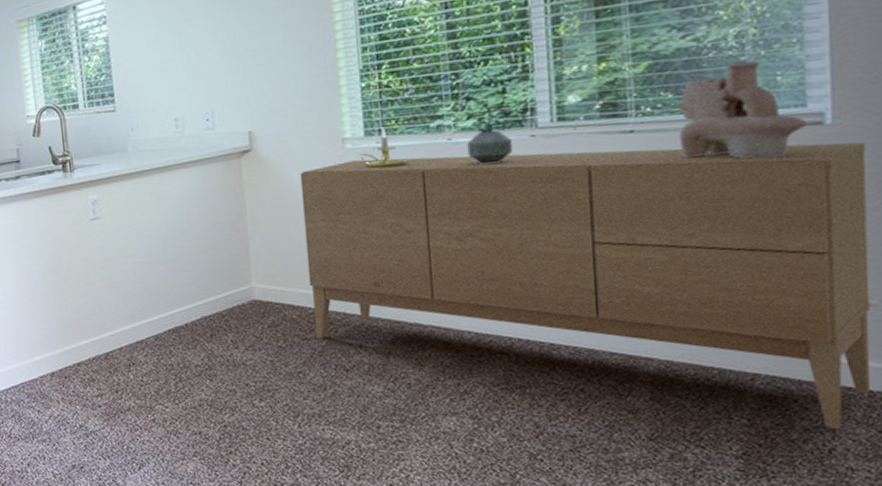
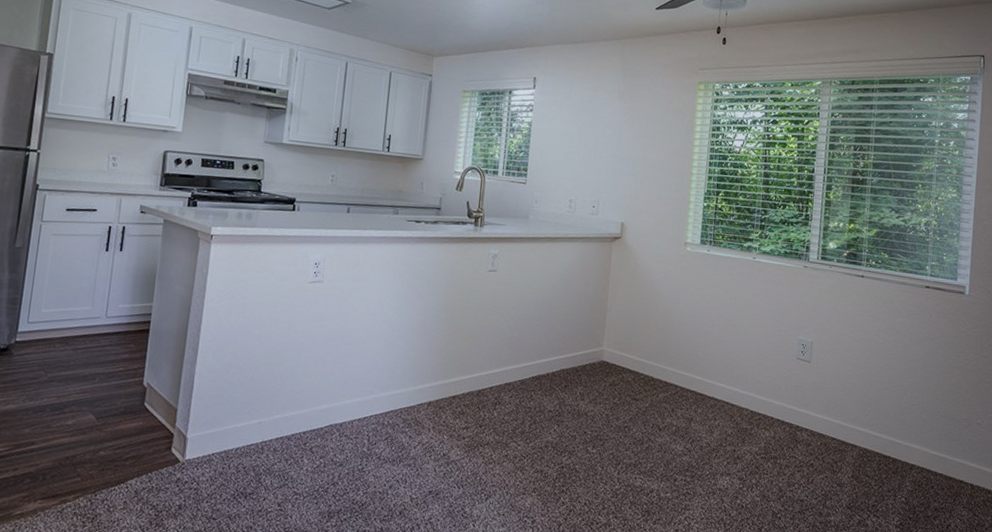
sideboard: present [299,142,871,430] -> none [643,260,984,511]
candle holder: present [359,127,410,169] -> none [695,239,727,272]
potted plant: present [462,86,530,165] -> none [764,226,806,283]
decorative vase: present [678,60,806,159] -> none [888,241,956,311]

